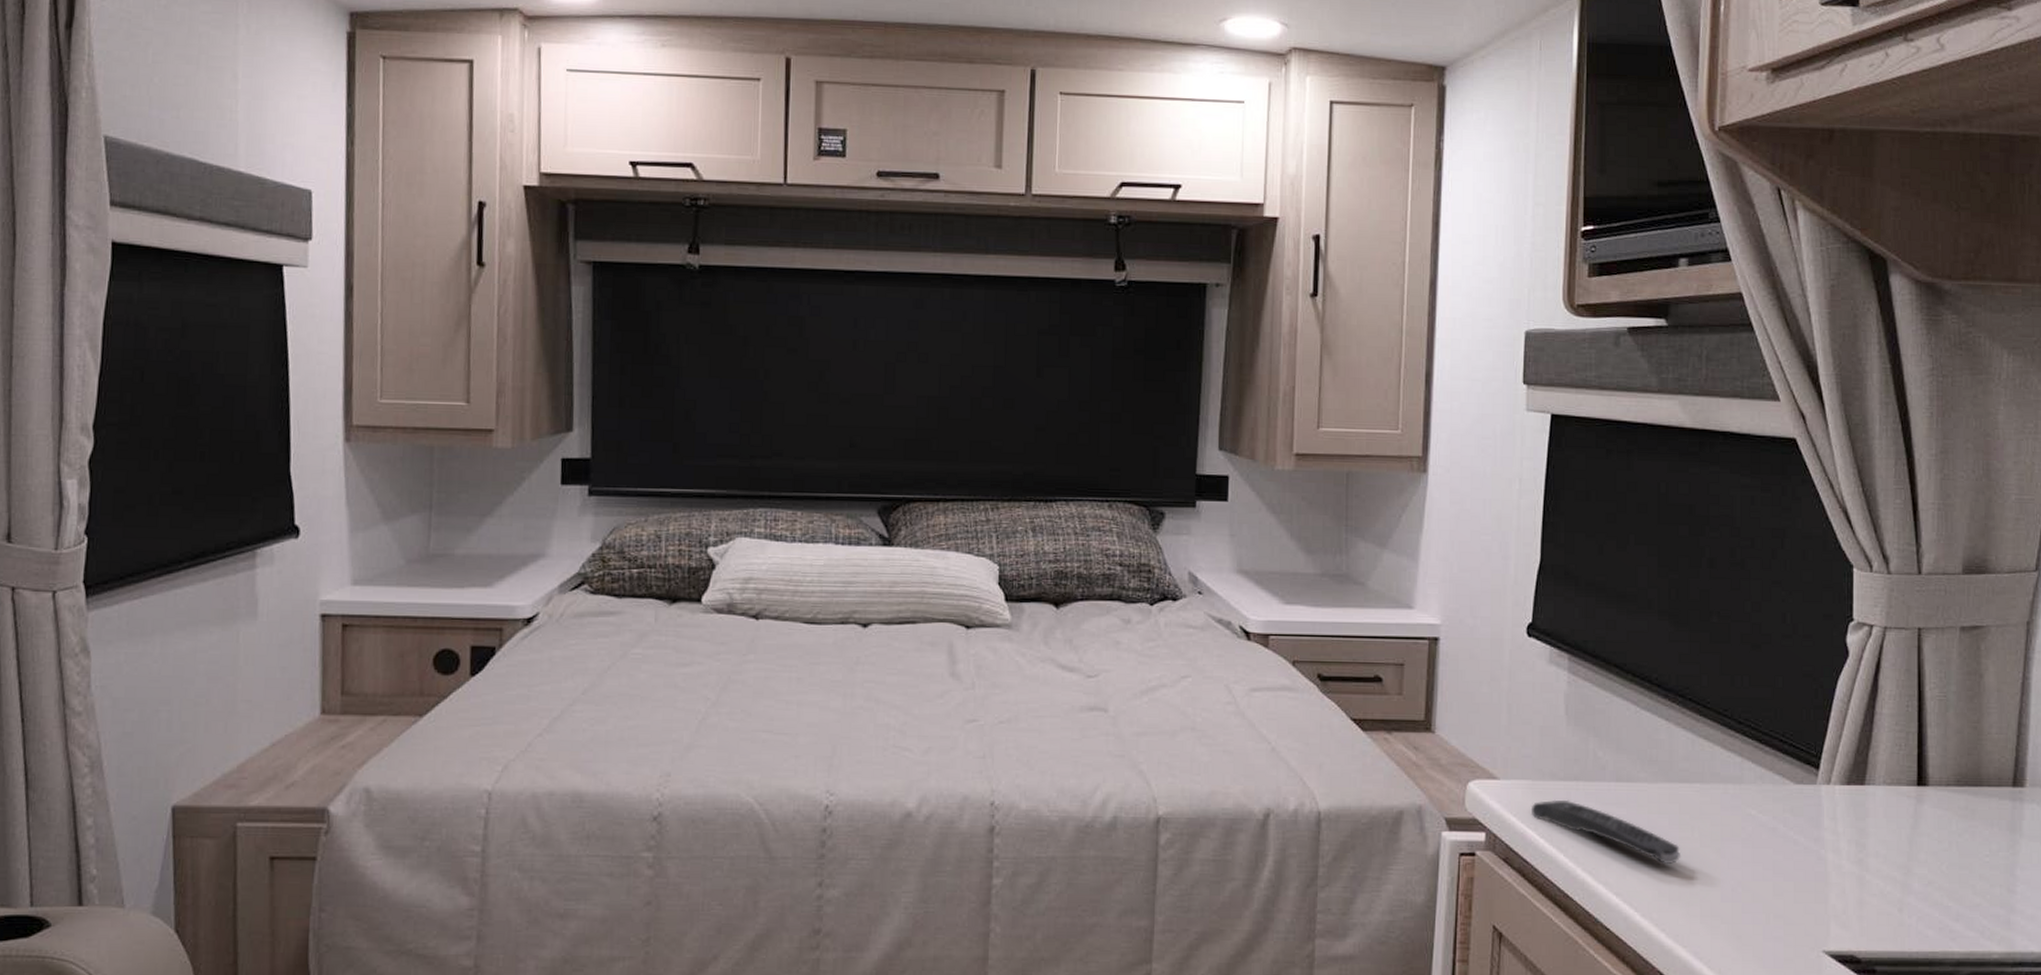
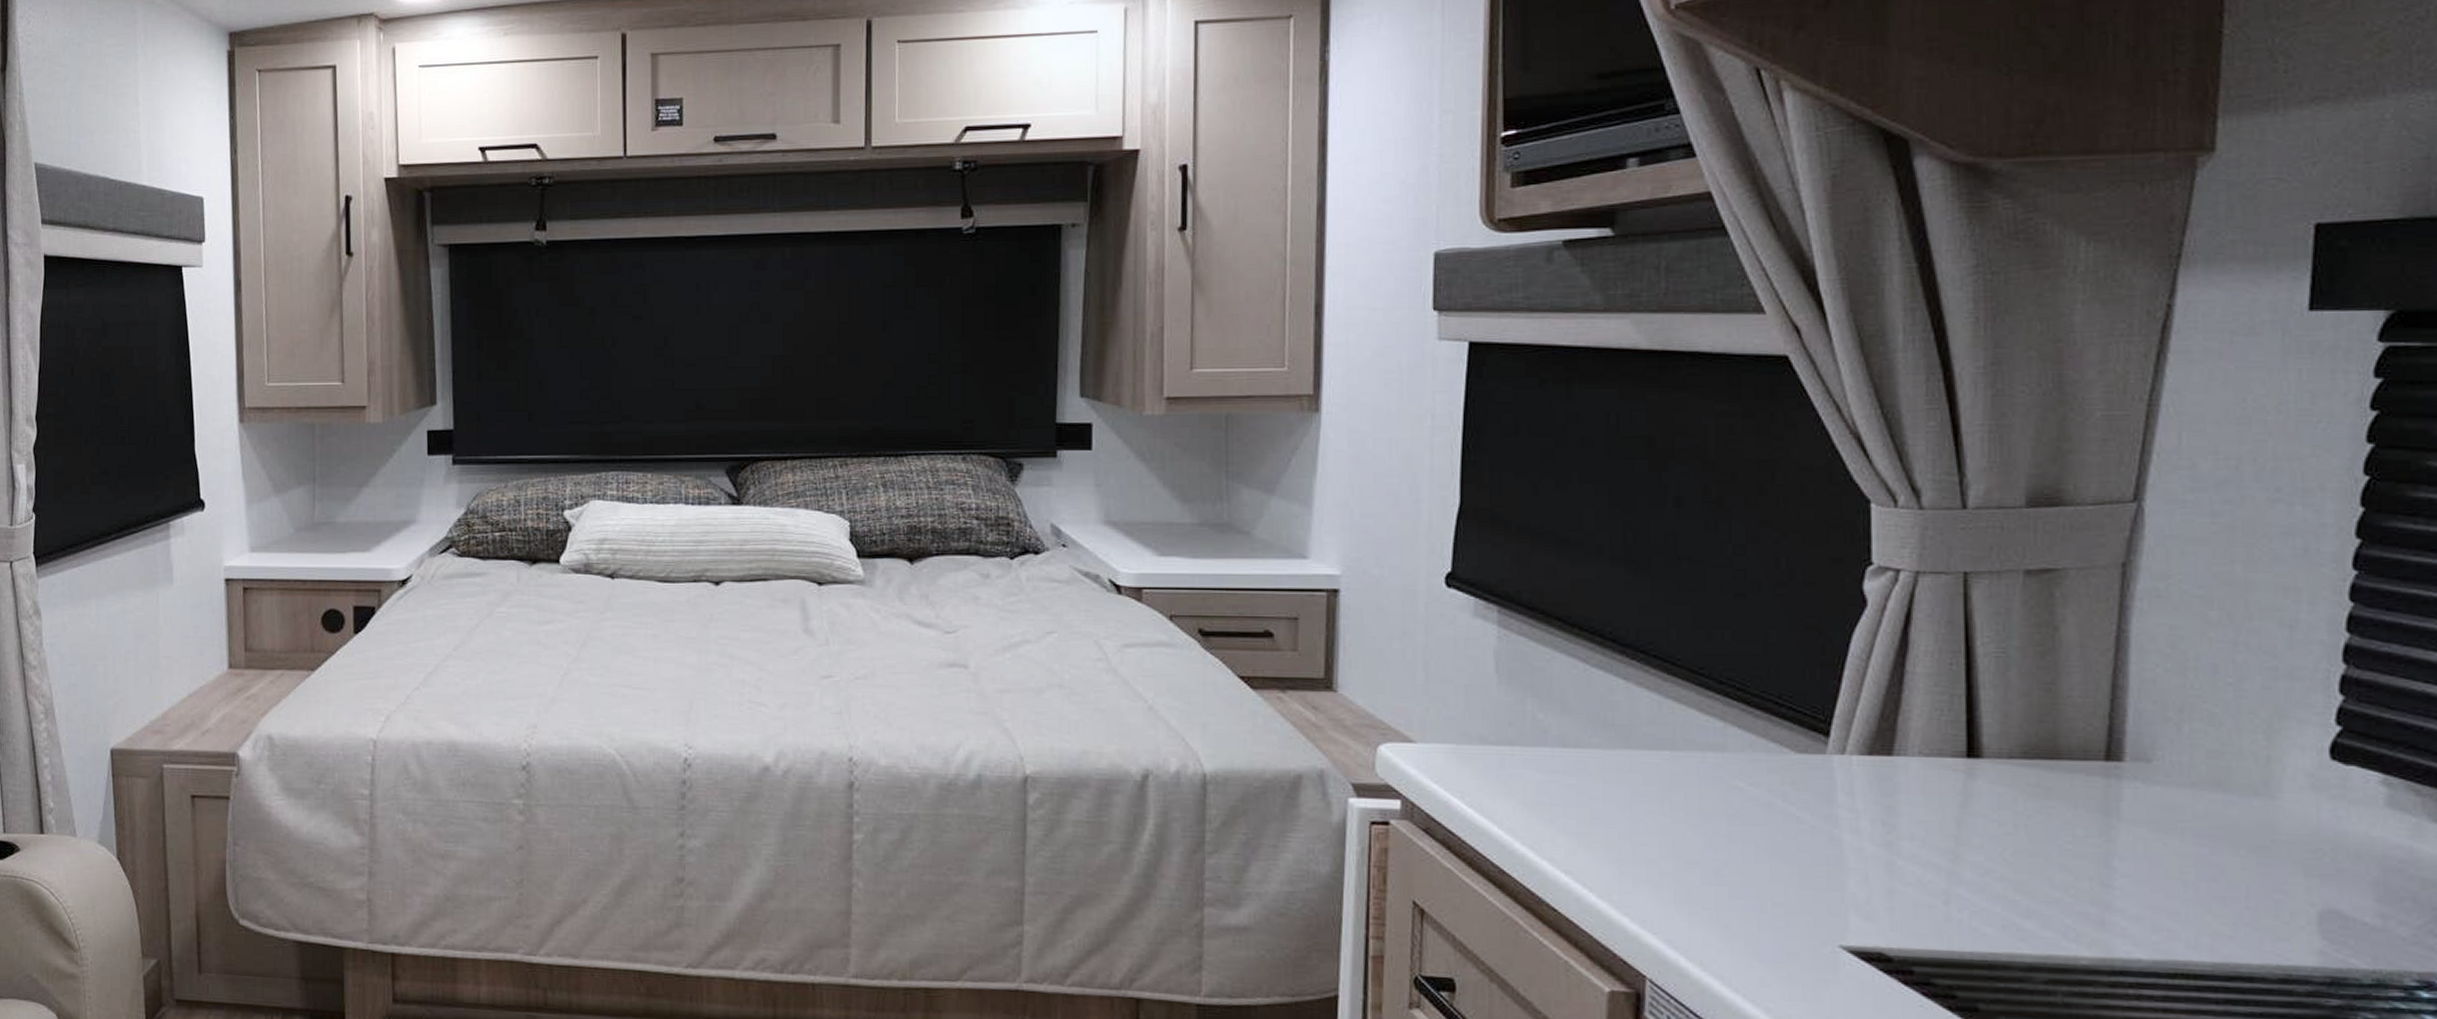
remote control: present [1530,799,1681,864] -> none [1455,765,1648,840]

